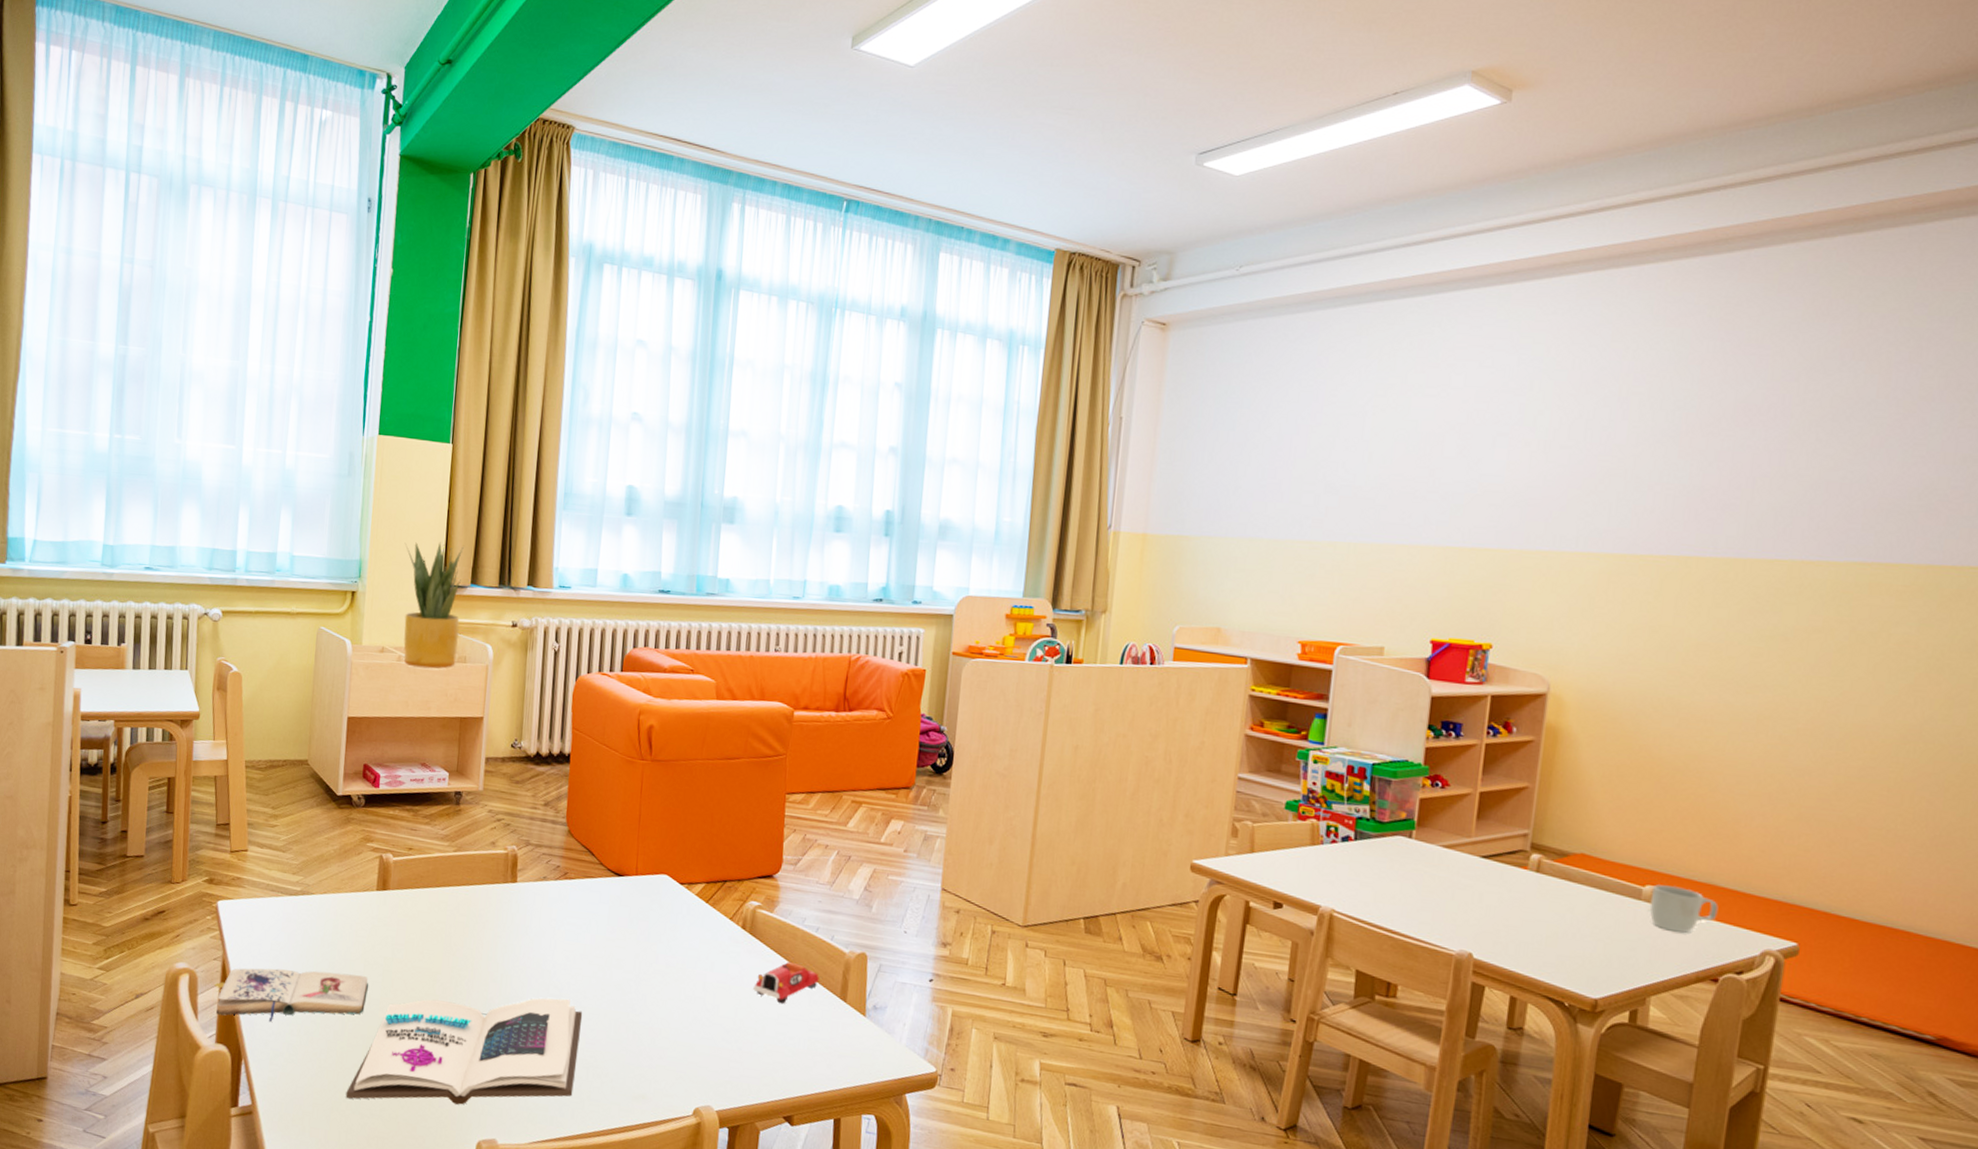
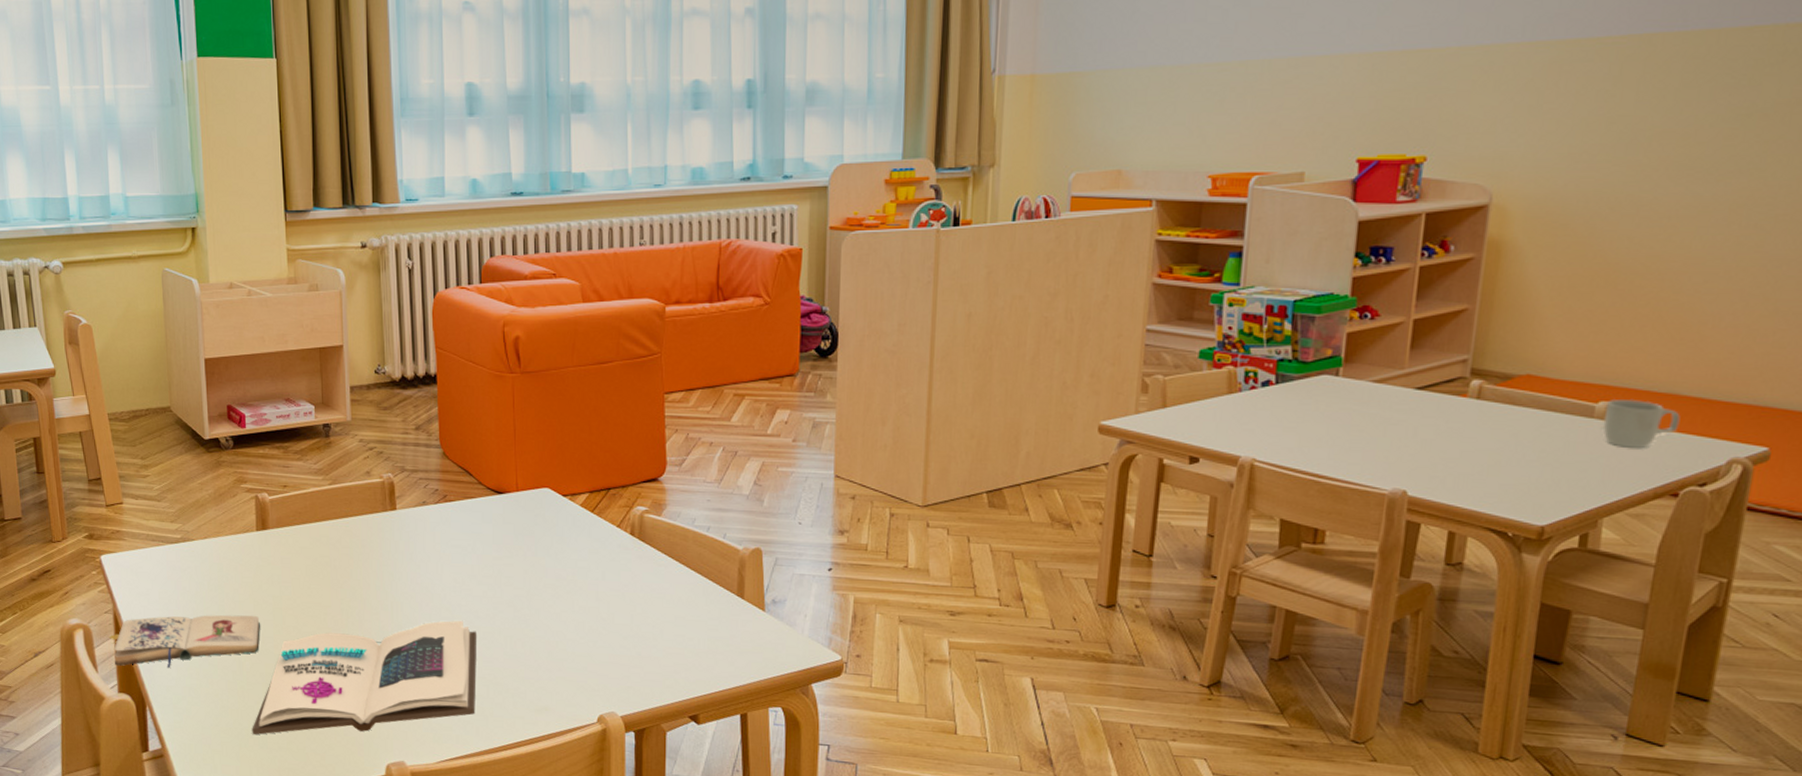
planter: present [403,542,464,669] -> none [239,165,308,301]
toy car: present [753,961,819,1004] -> none [647,563,714,607]

